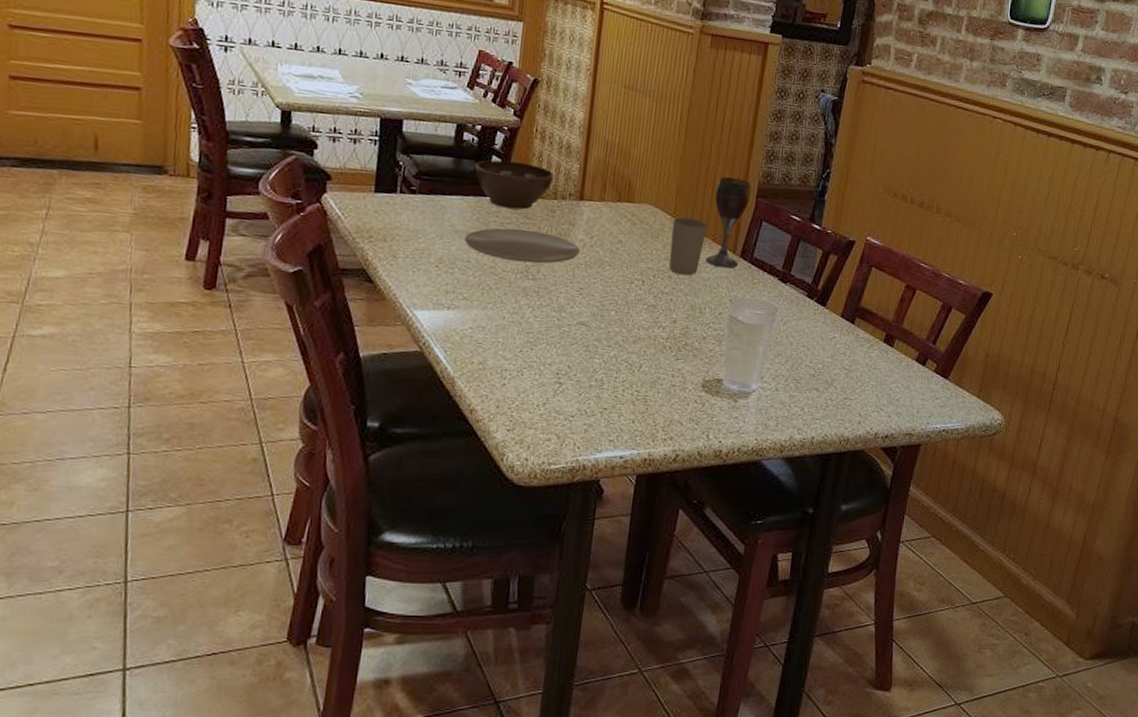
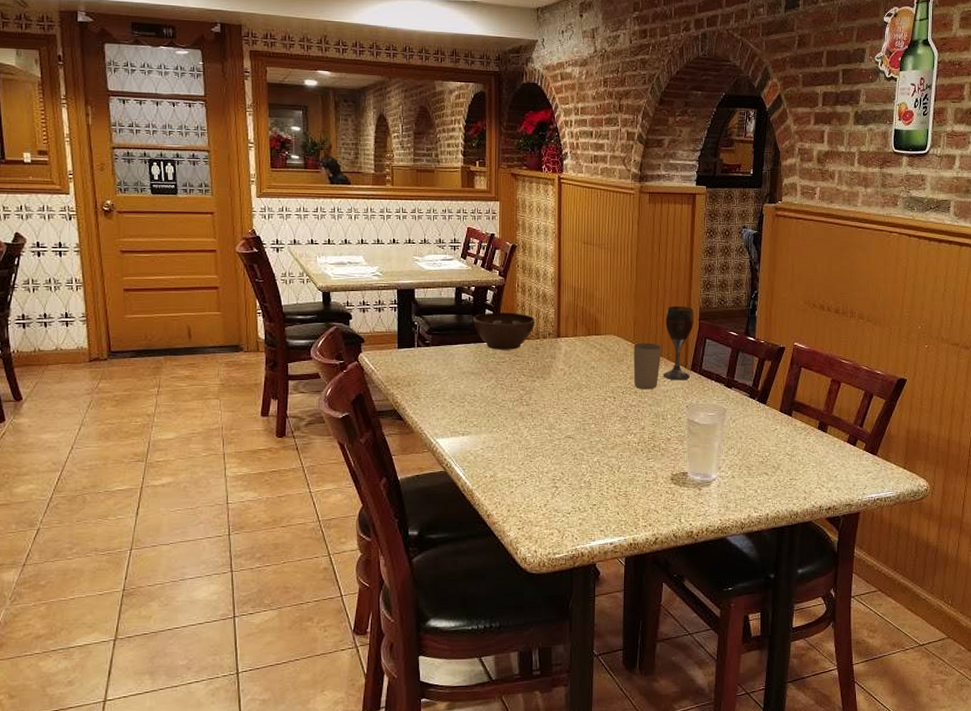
plate: present [464,228,581,264] -> none [470,366,562,392]

